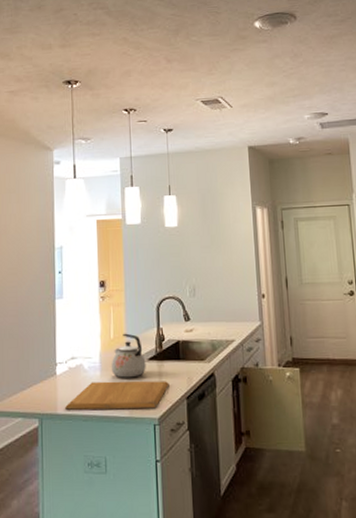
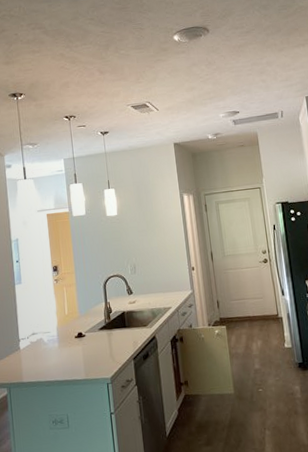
chopping board: present [64,381,169,410] -> none [29,346,118,378]
kettle: present [111,333,146,378] -> none [67,309,98,347]

